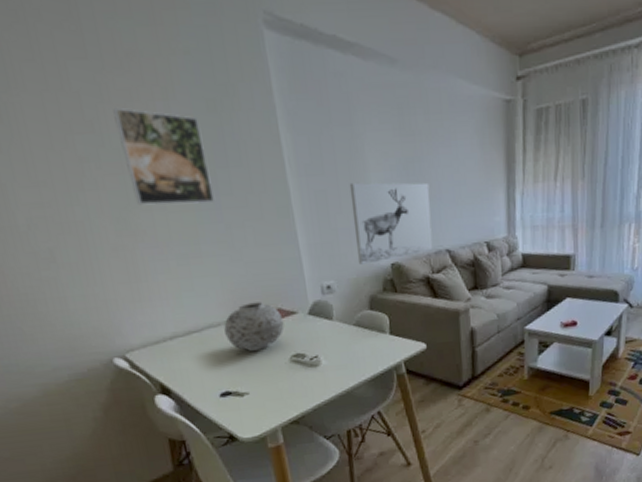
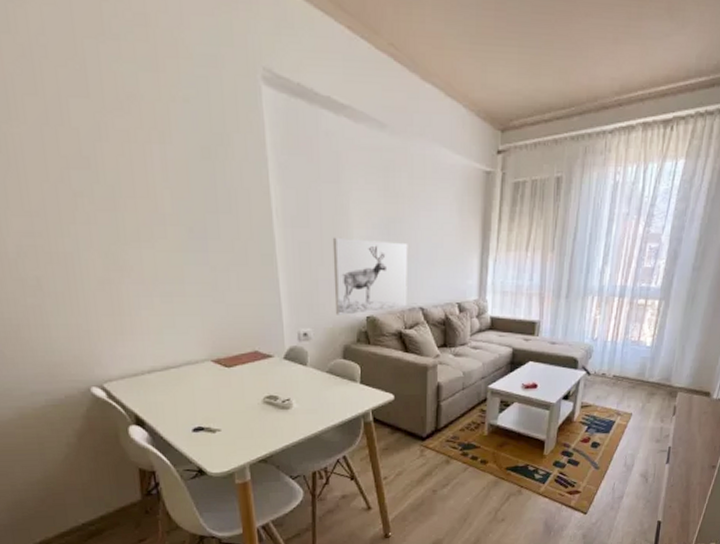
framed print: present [113,107,214,206] -> none [110,146,201,246]
vase: present [224,302,285,351] -> none [201,343,260,390]

